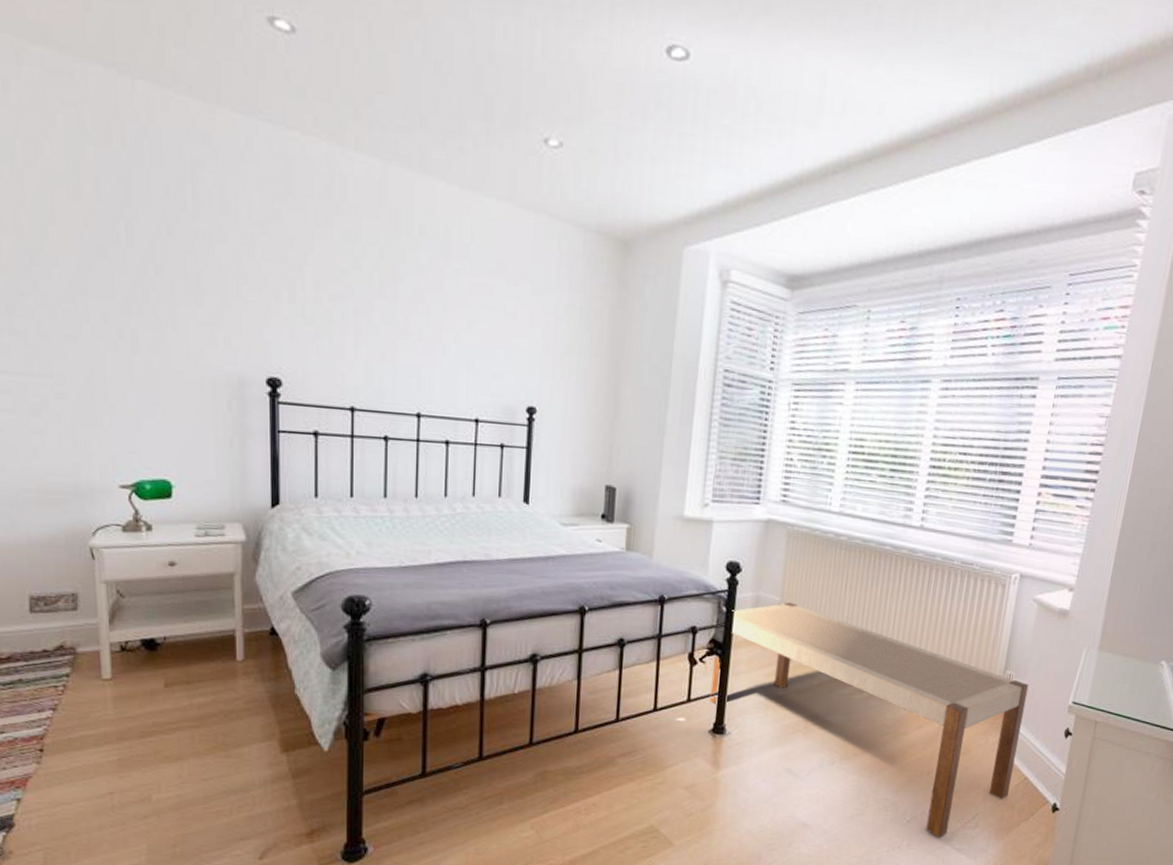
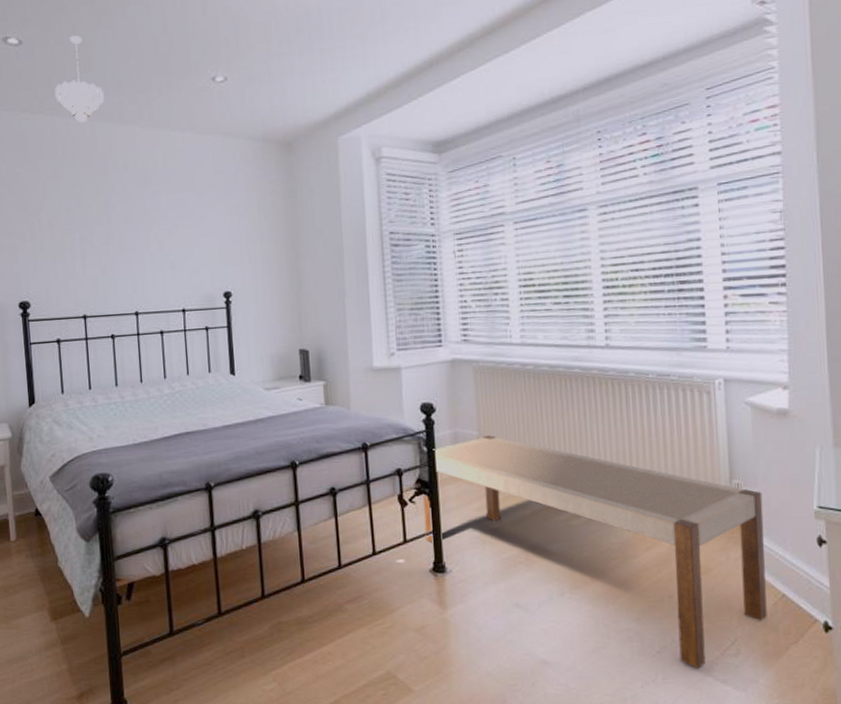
pendant light: none [336,38,404,161] -> present [55,35,105,123]

